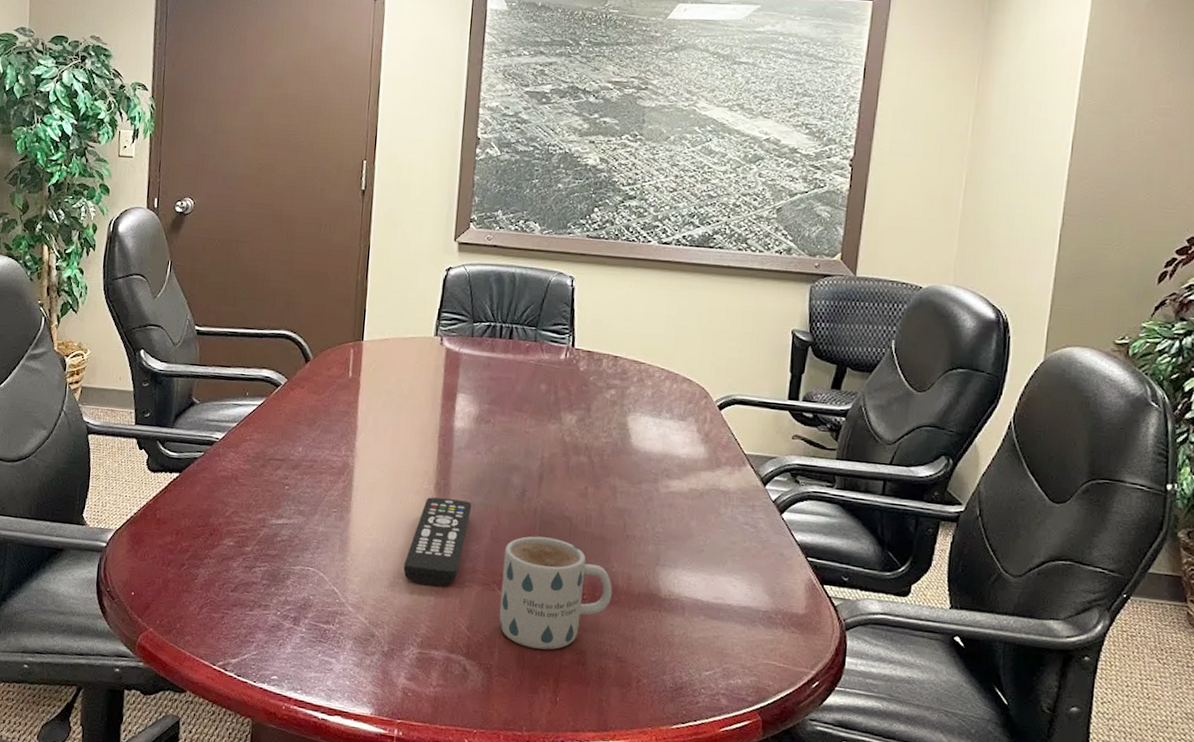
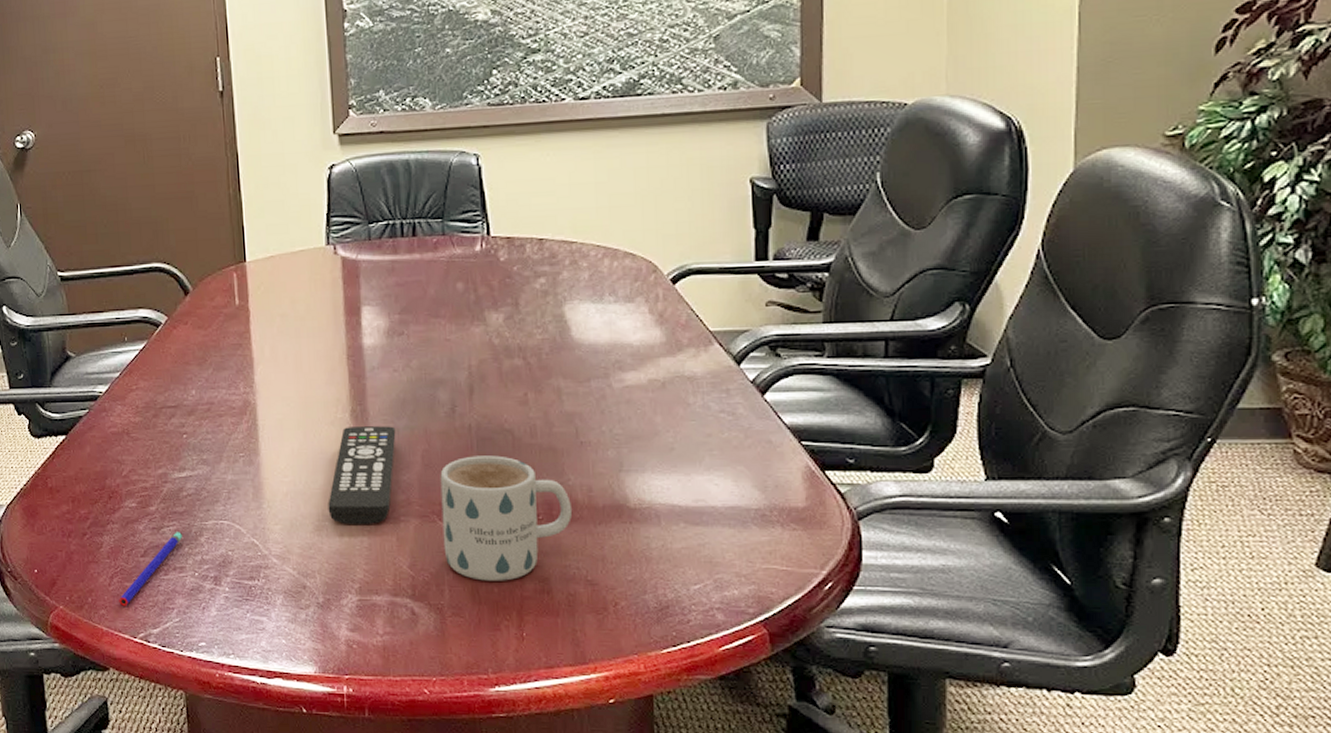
pen: none [205,571,272,635] -> present [119,530,183,606]

